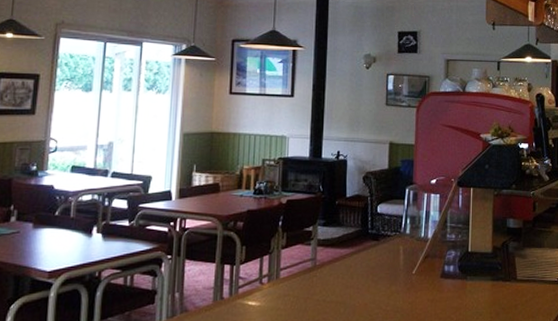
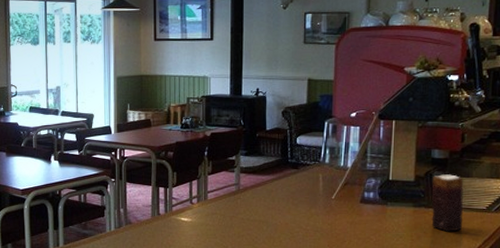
candle: none [509,245,538,307] -> present [431,174,464,232]

